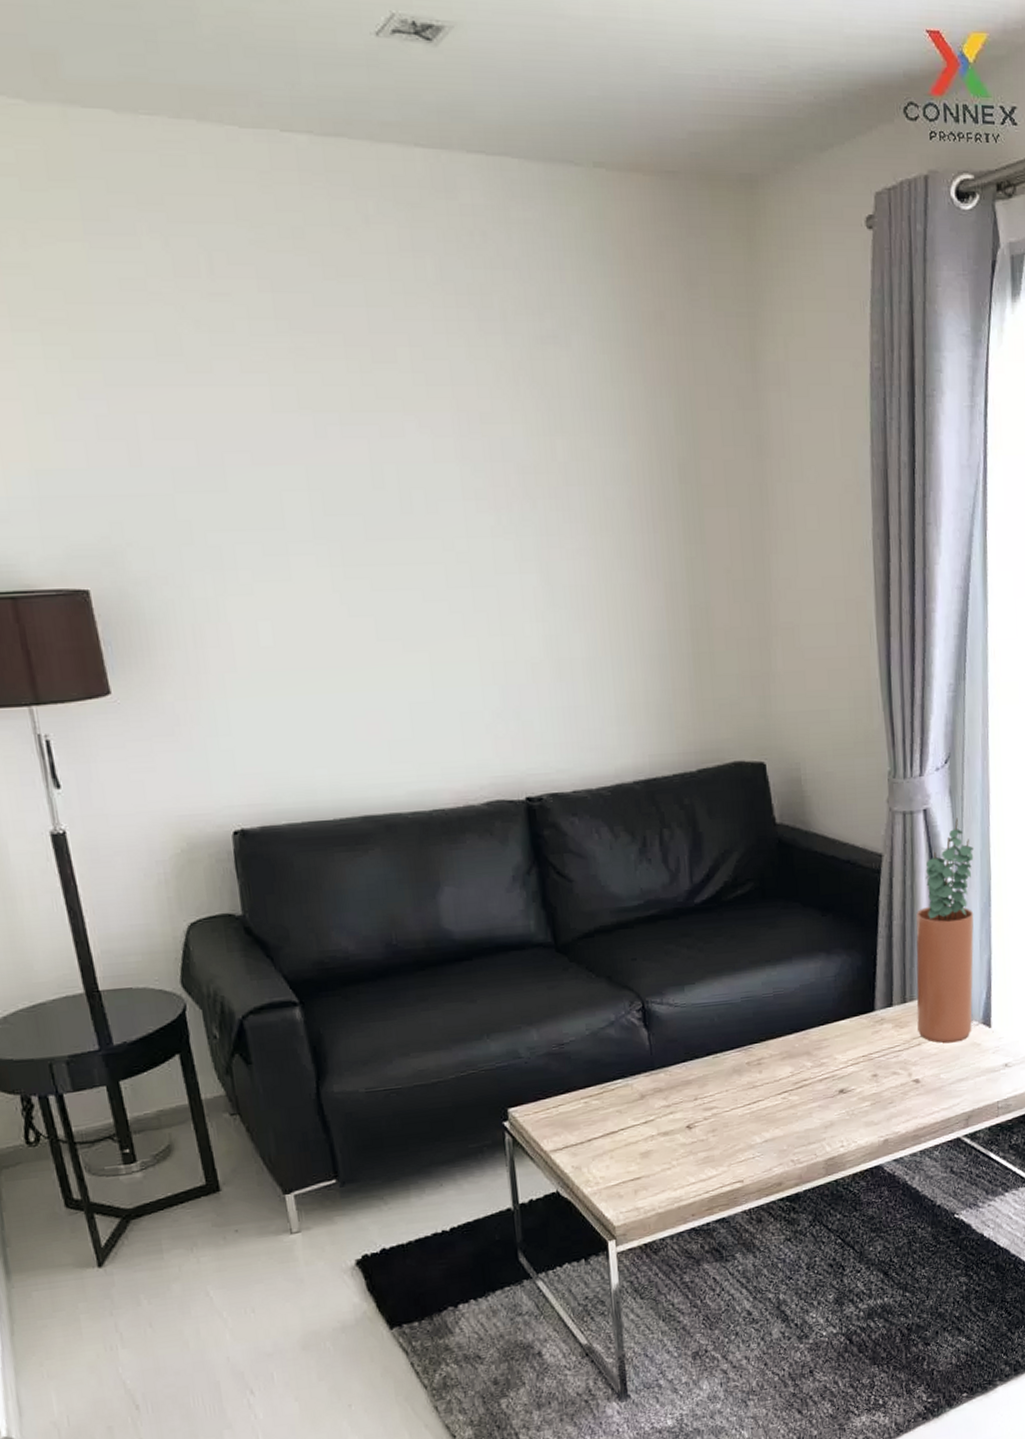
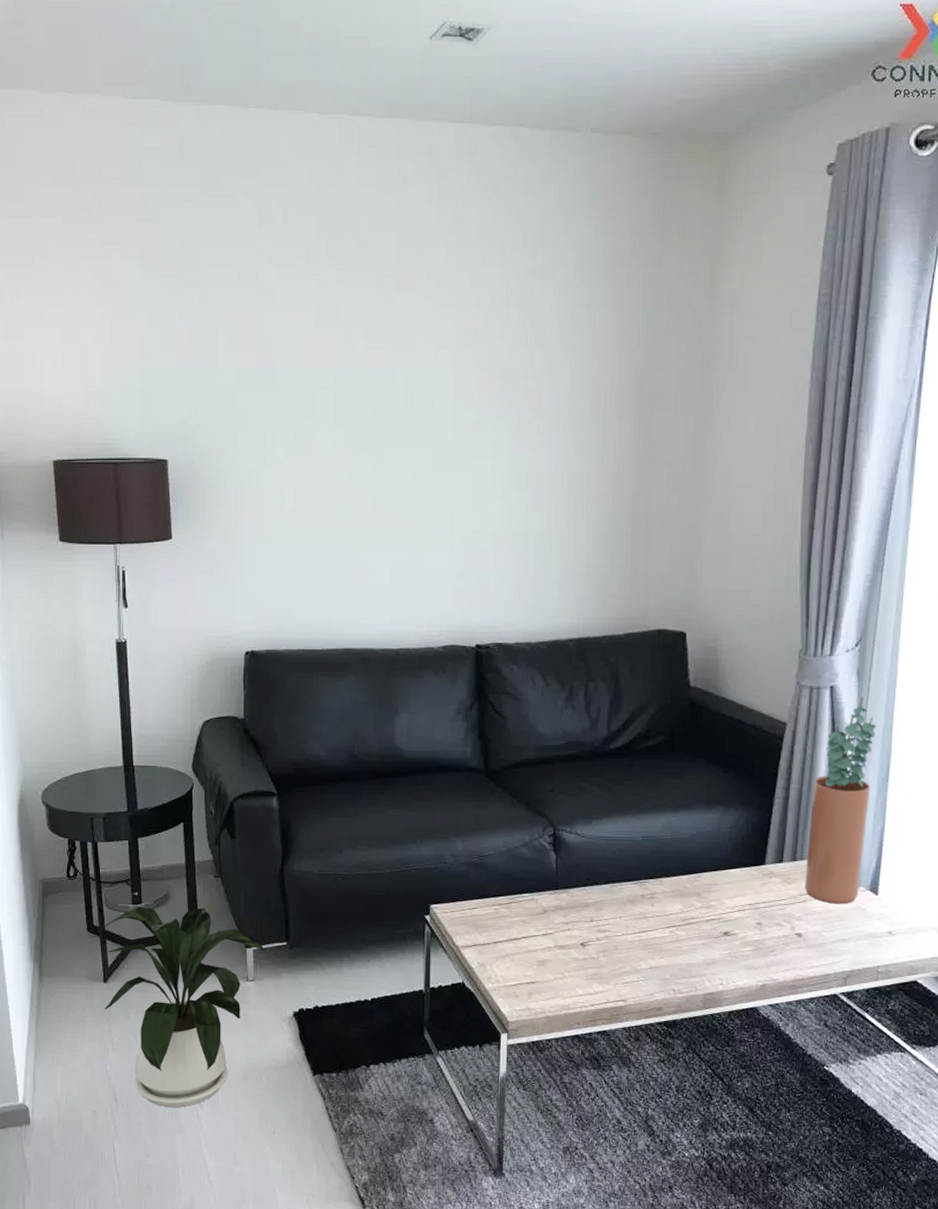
house plant: none [87,1154,309,1404] -> present [103,906,265,1108]

